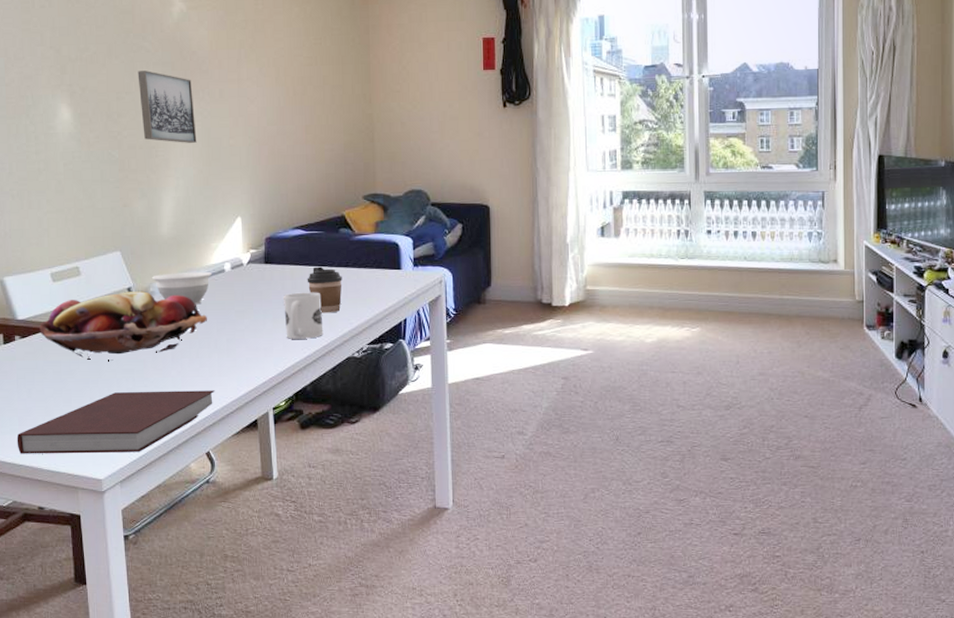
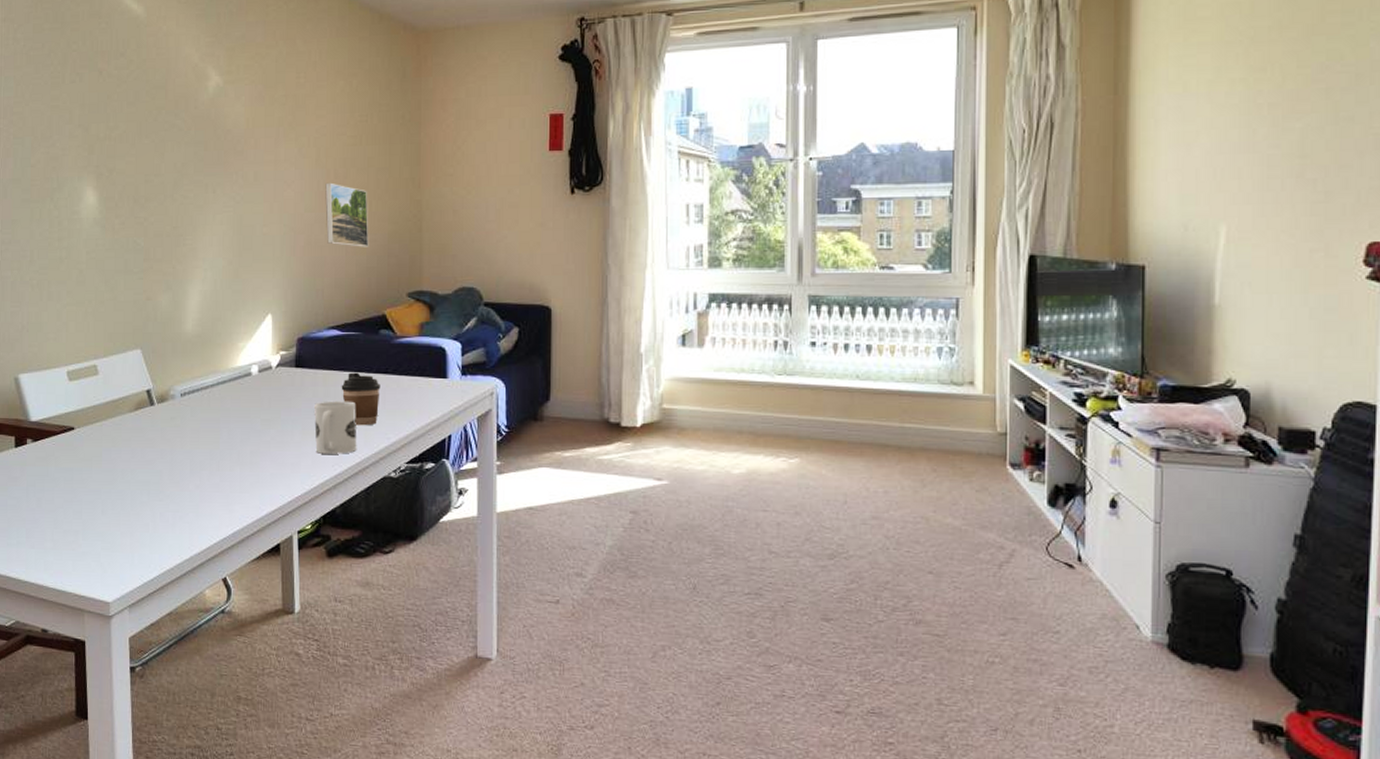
notebook: present [16,390,215,454] -> none [23,505,235,574]
fruit basket: present [39,291,207,361] -> none [53,394,230,470]
wall art: present [137,71,197,143] -> none [168,151,228,231]
bowl: present [151,271,213,305] -> none [172,374,238,411]
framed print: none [285,99,327,156] -> present [325,182,369,247]

